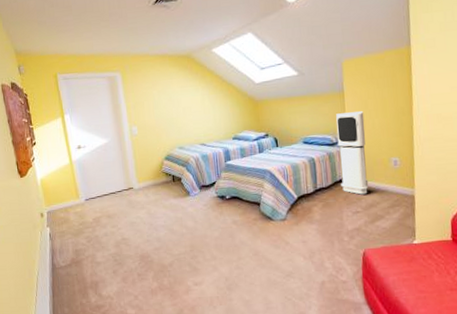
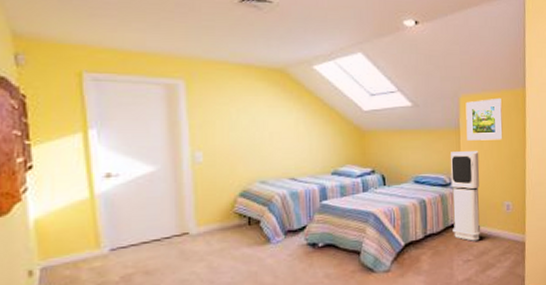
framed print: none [348,58,388,102] -> present [465,97,503,141]

